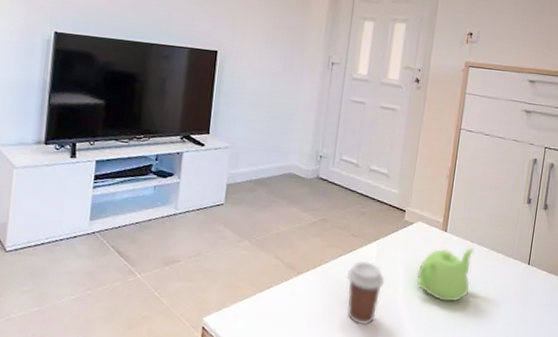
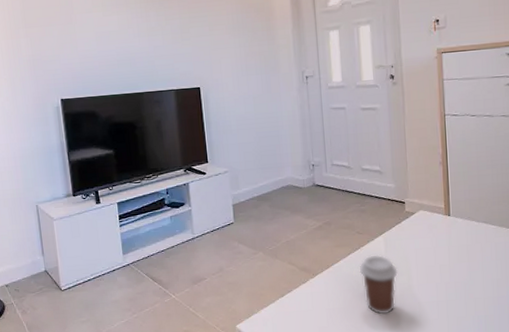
teapot: present [416,247,475,302] -> none [427,226,484,283]

